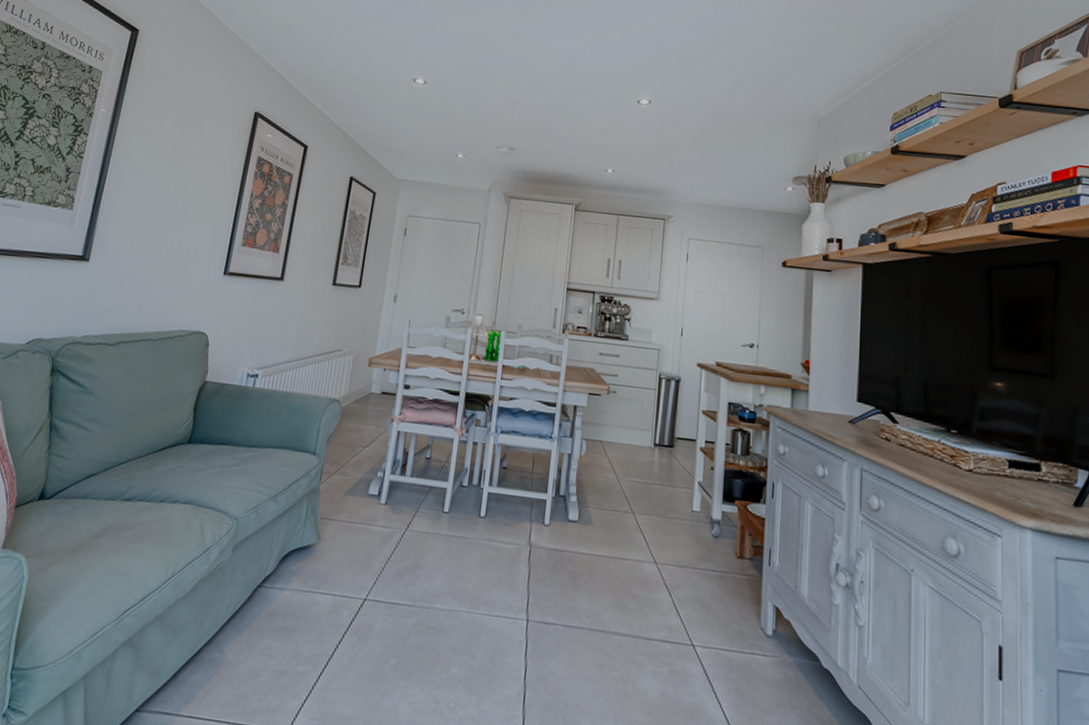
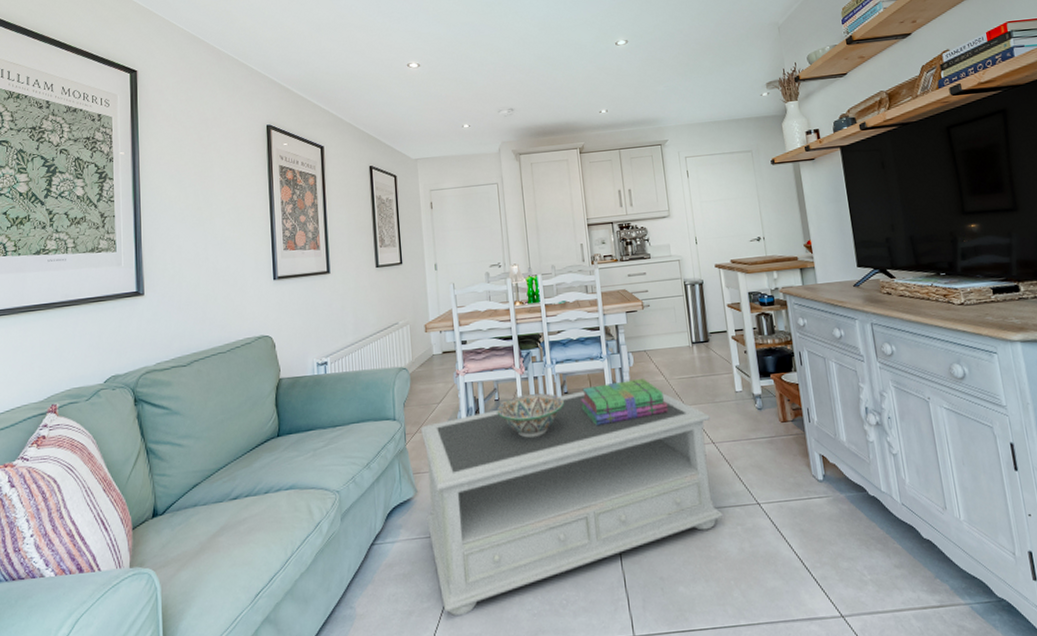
coffee table: none [319,467,658,691] -> present [421,390,724,617]
decorative bowl: none [425,459,500,510] -> present [496,393,564,438]
stack of books: none [518,466,614,517] -> present [581,378,669,426]

